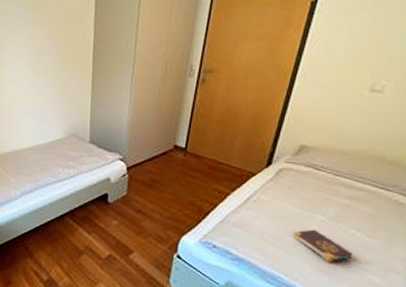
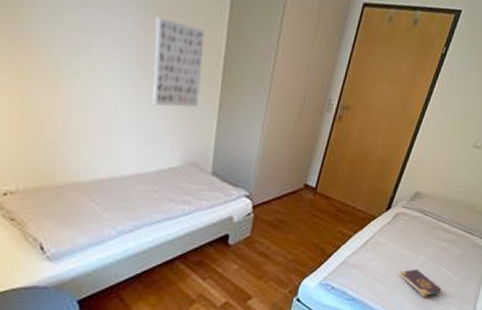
wall art: none [40,26,77,93] -> present [152,17,205,108]

